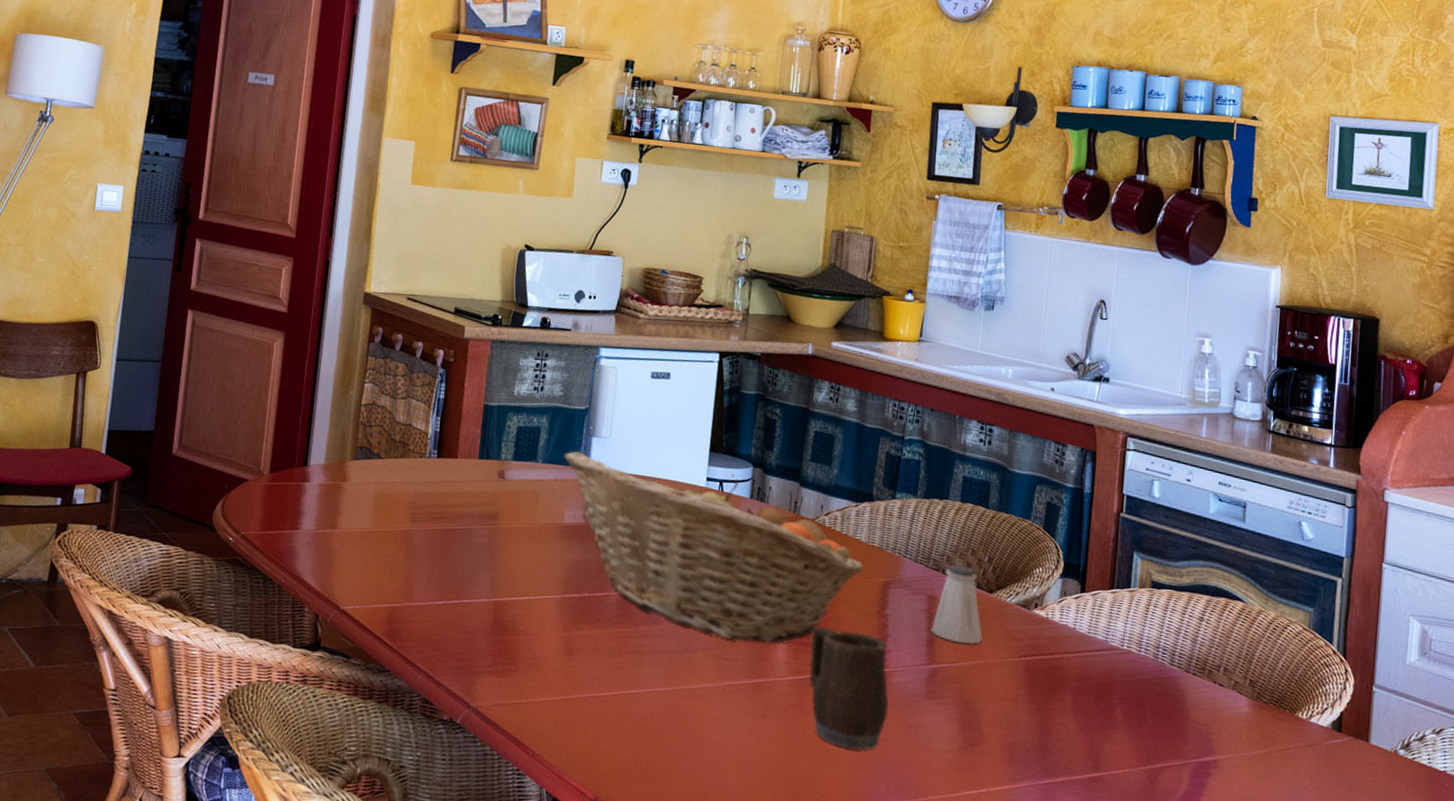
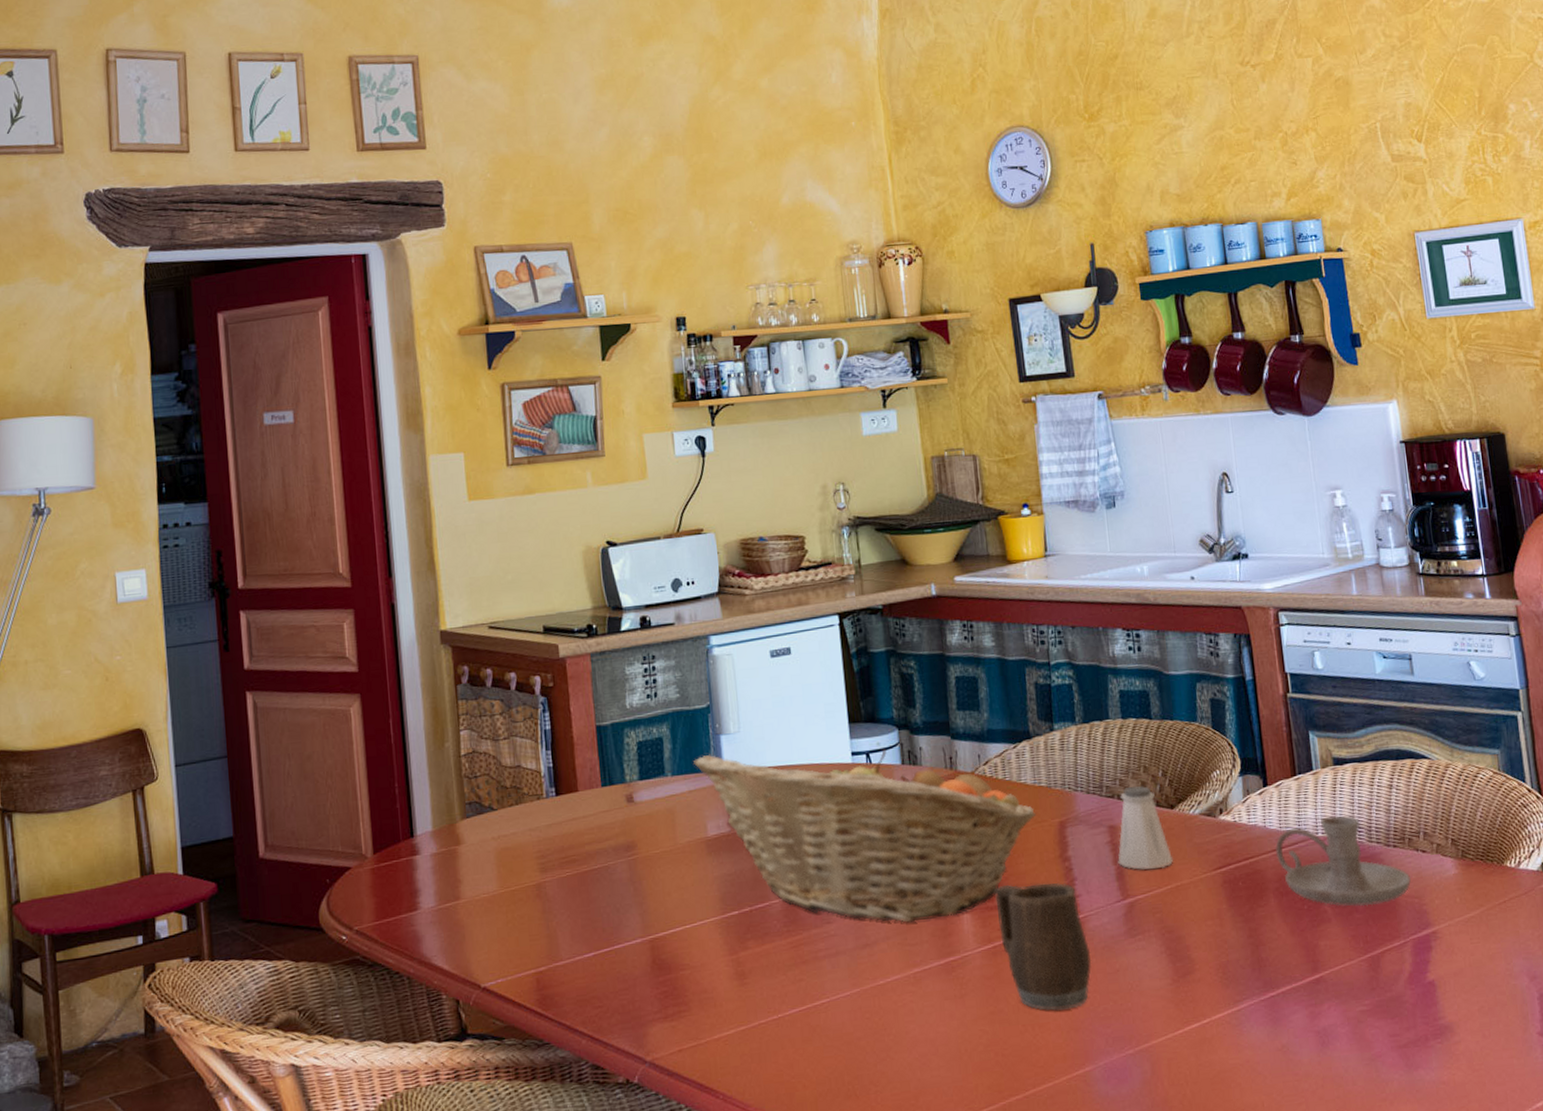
candle holder: none [1079,632,1203,724] -> present [1274,815,1411,907]

